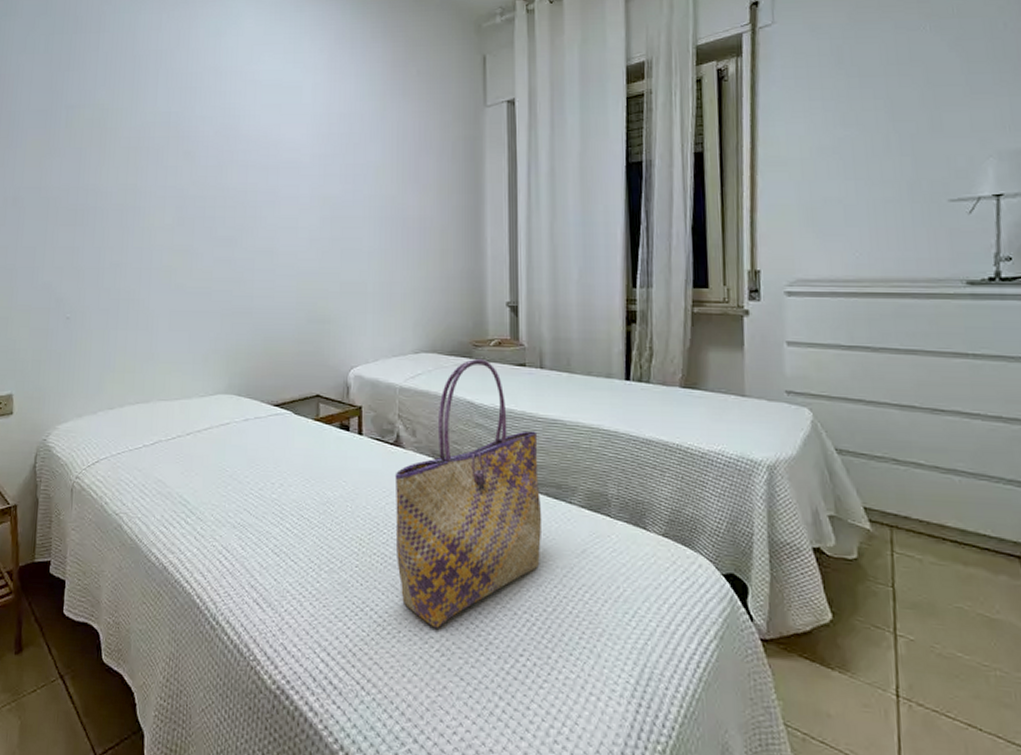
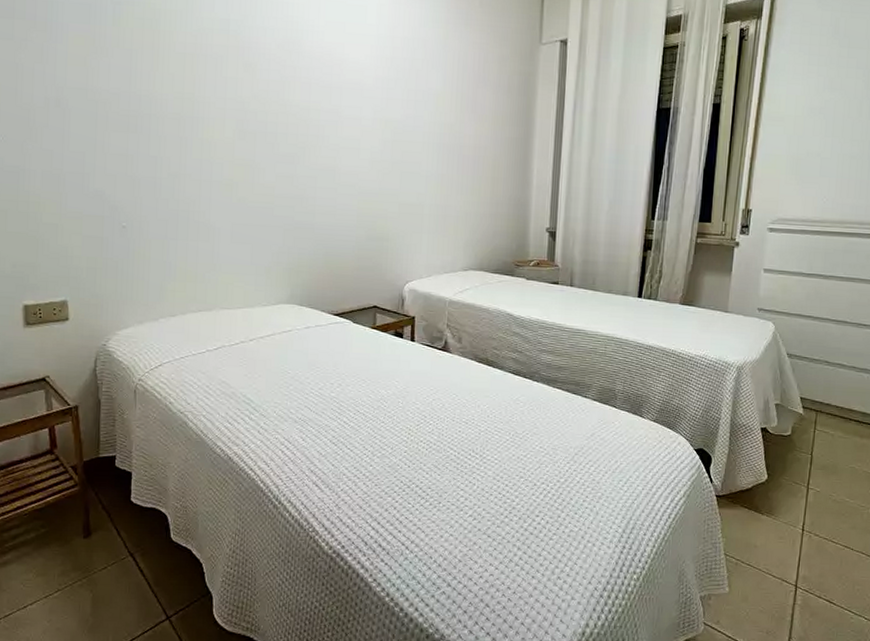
tote bag: present [395,358,542,628] -> none [439,276,564,498]

